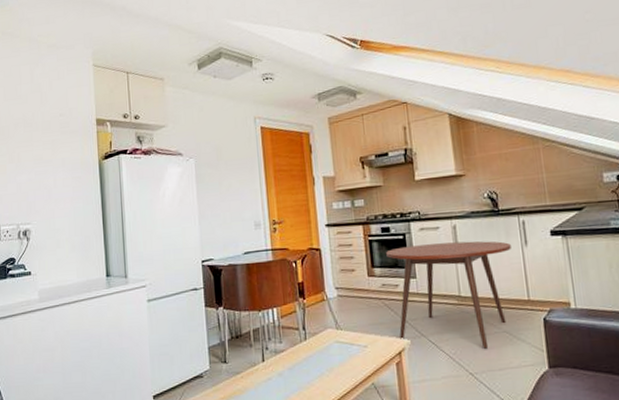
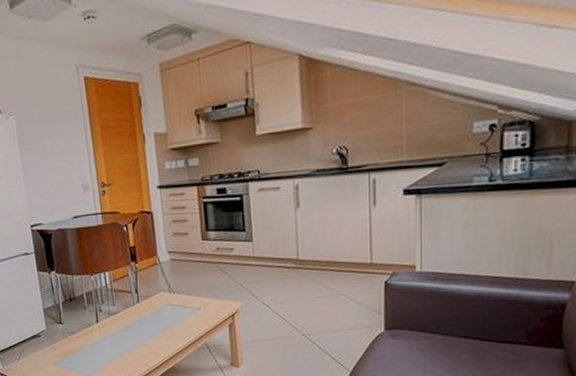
dining table: present [386,241,511,349] -> none [222,201,358,311]

